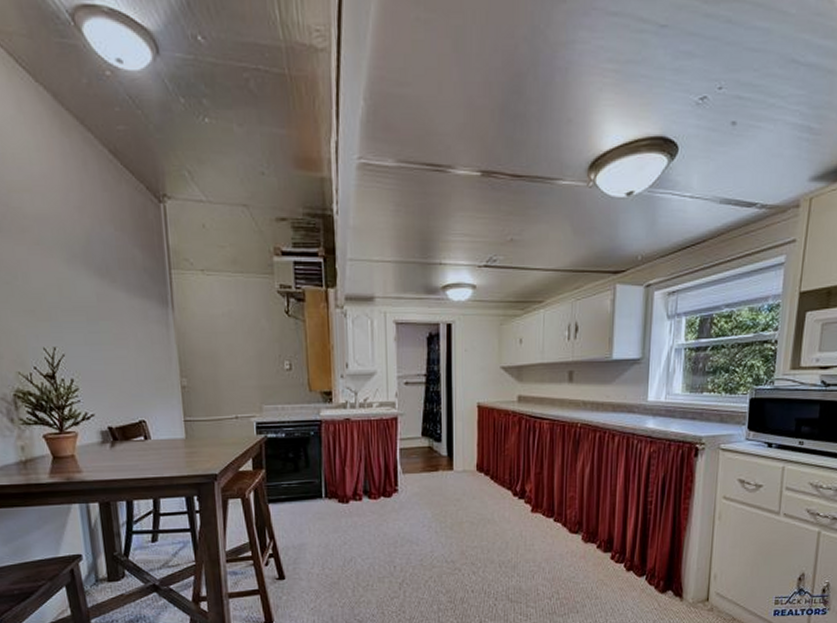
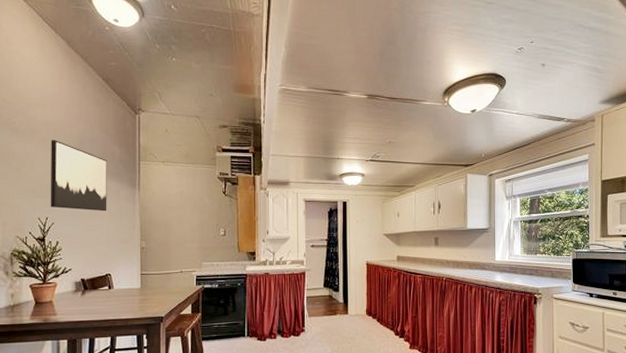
wall art: none [47,241,133,339] -> present [50,140,107,212]

